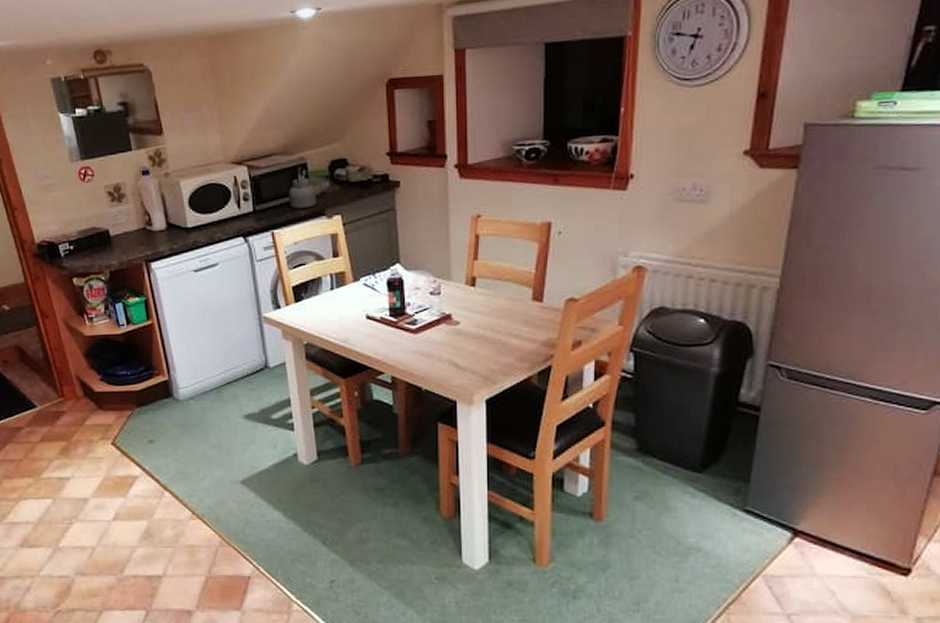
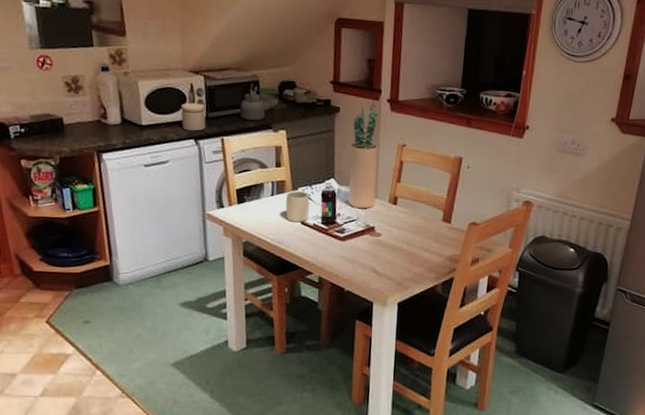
jar: none [226,196,254,228] -> present [181,102,206,132]
mug: none [348,281,375,317] -> present [286,190,310,223]
vase: none [414,167,450,295] -> present [348,100,378,209]

